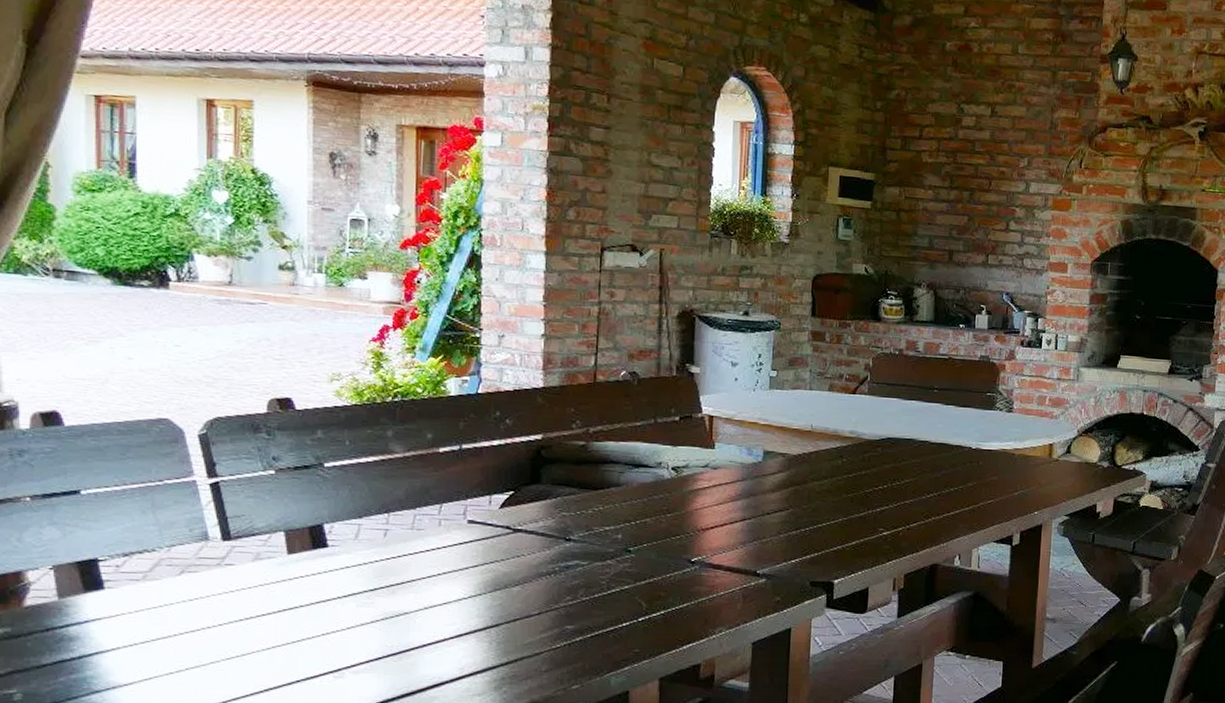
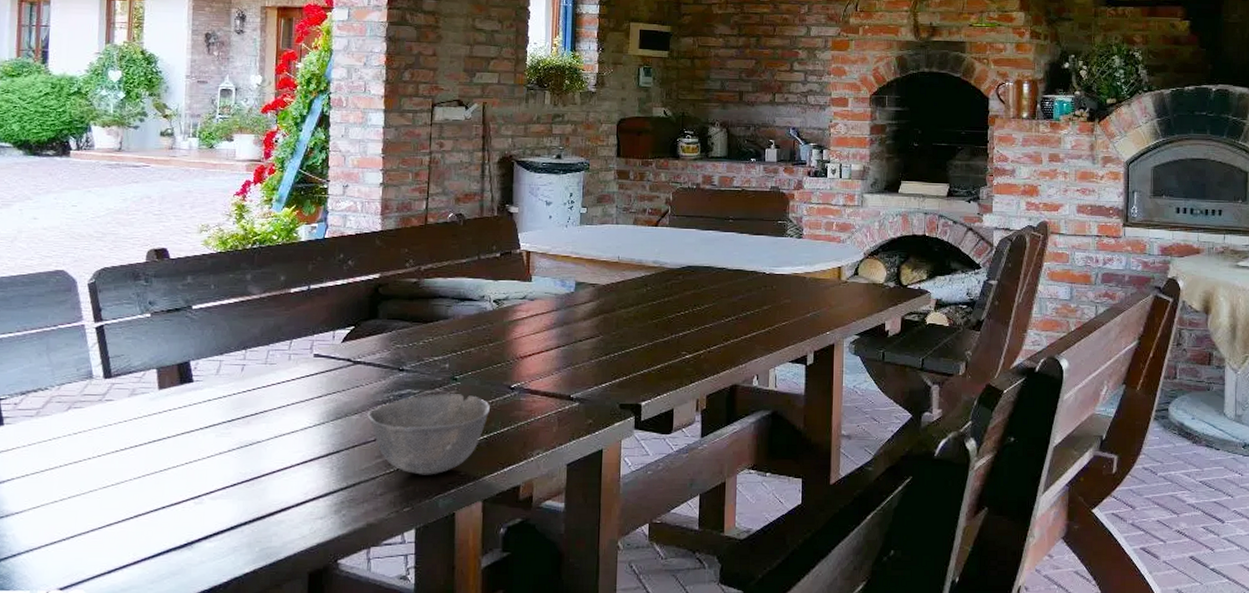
bowl: none [529,566,669,652] -> present [367,394,491,475]

